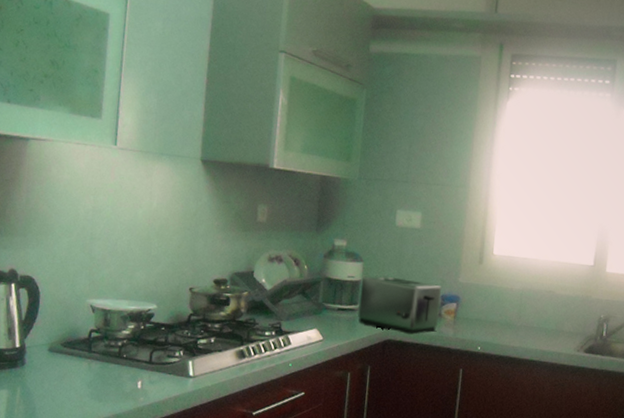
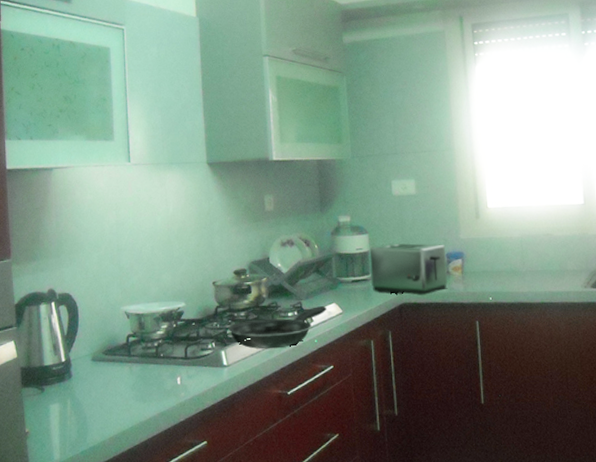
frying pan: none [199,329,307,367] -> present [228,306,327,349]

